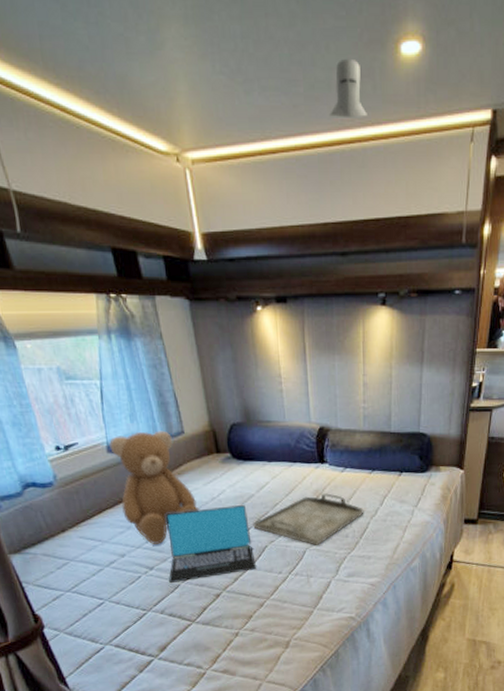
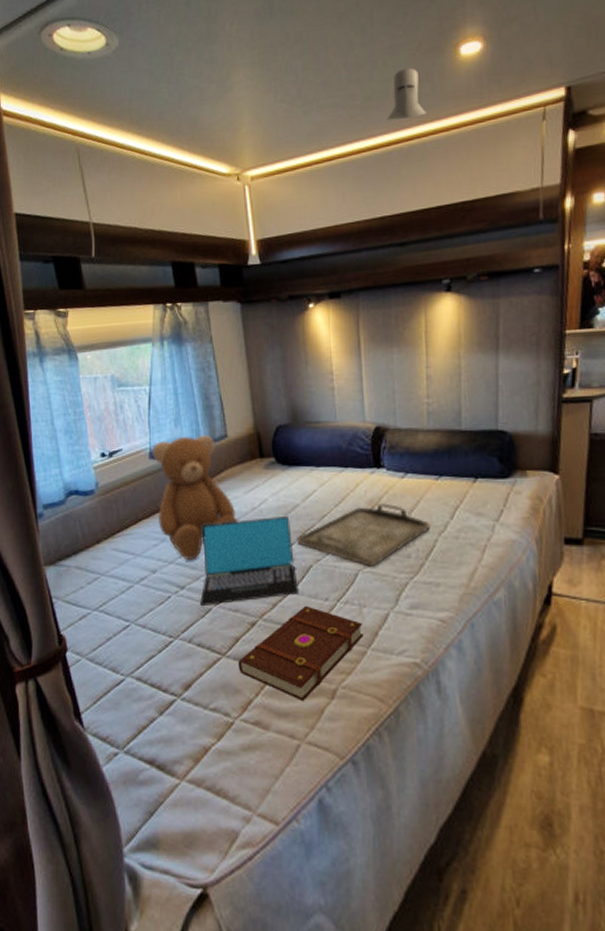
book: none [206,578,311,652] -> present [238,605,364,701]

